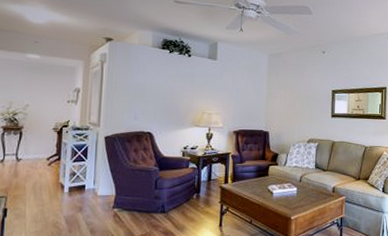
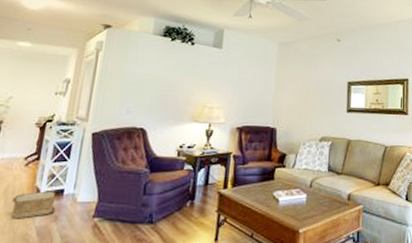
woven basket: none [40,186,78,210] -> present [11,191,55,219]

